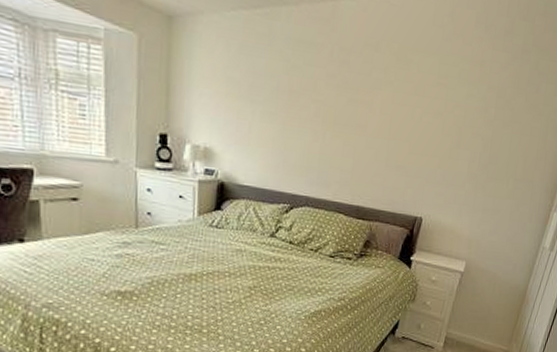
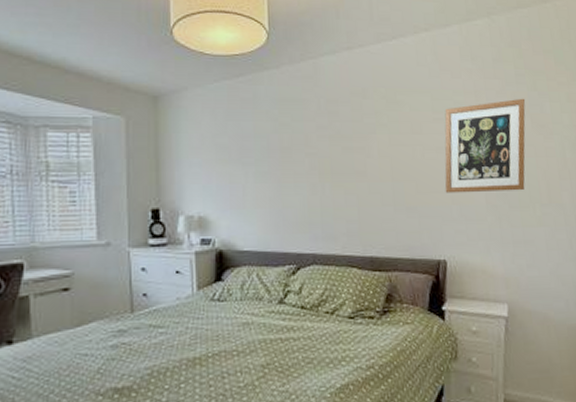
wall art: none [434,74,525,165] -> present [444,98,526,194]

